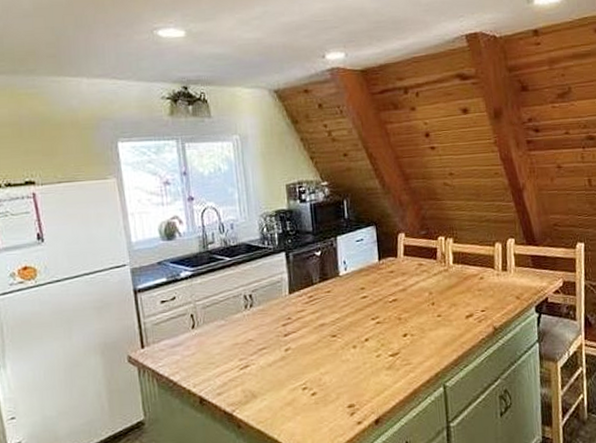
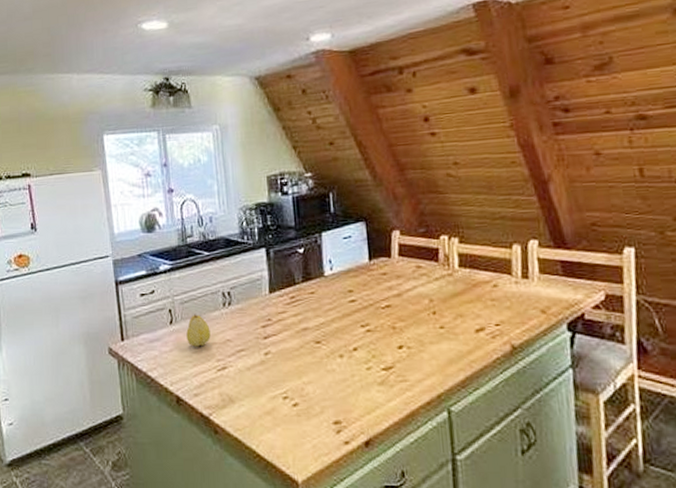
fruit: none [209,317,233,349] -> present [186,314,211,347]

